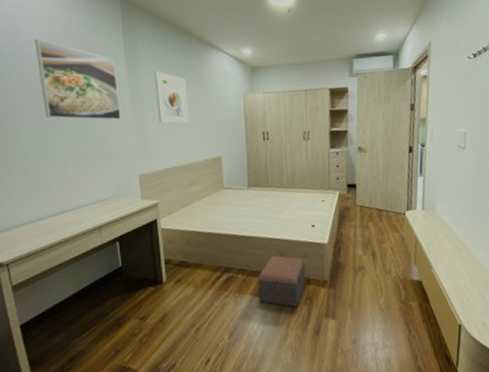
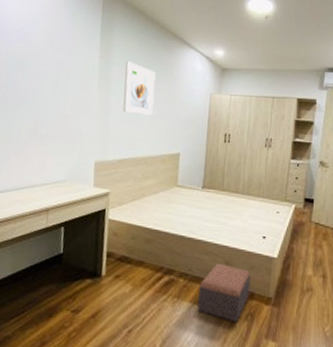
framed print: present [35,39,121,120] -> none [14,18,90,104]

